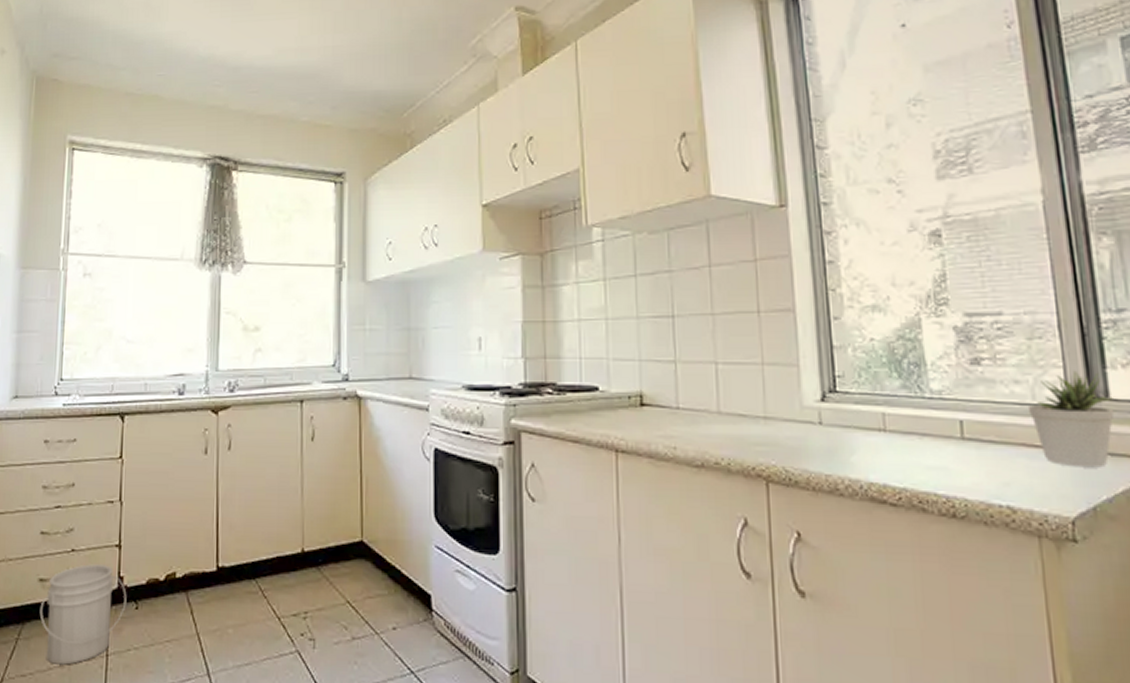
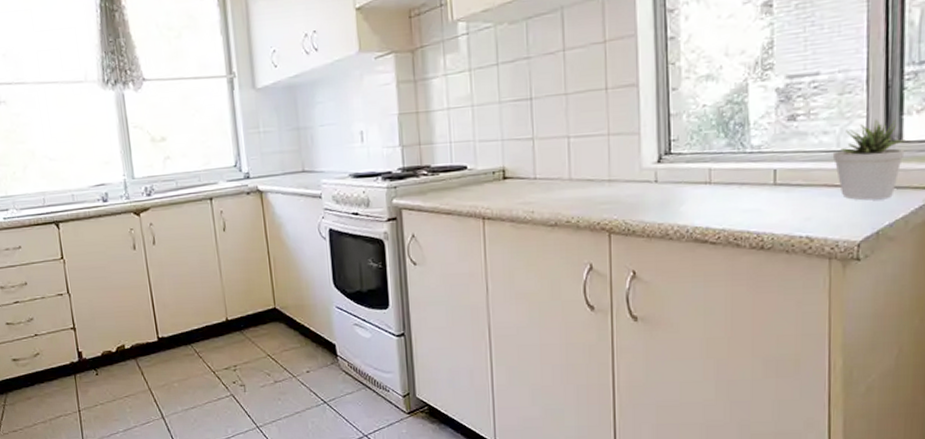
bucket: present [39,564,127,665] -> none [17,344,88,421]

